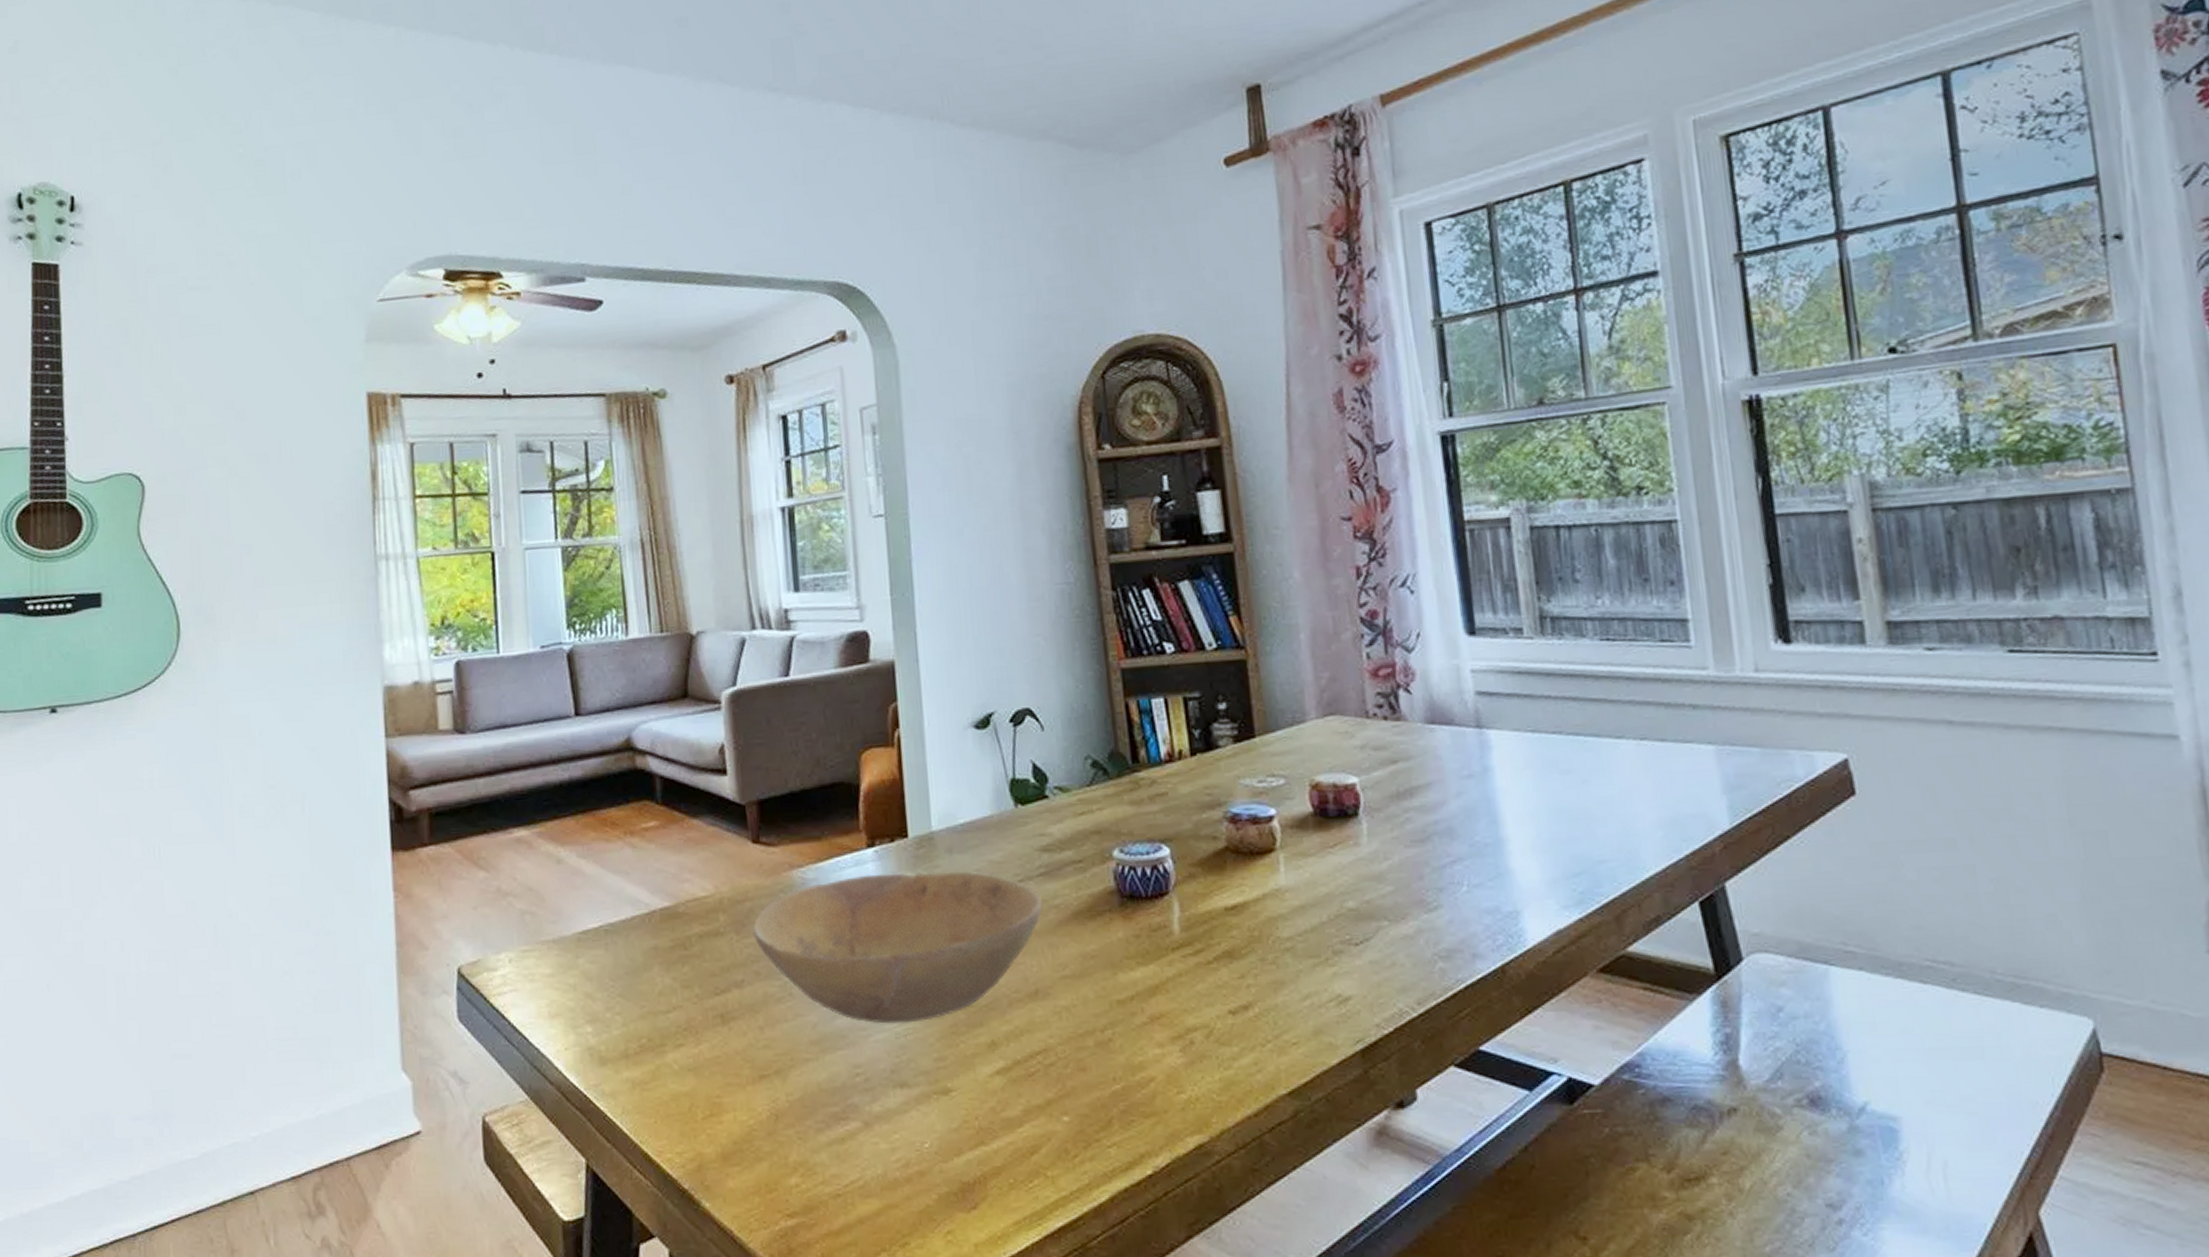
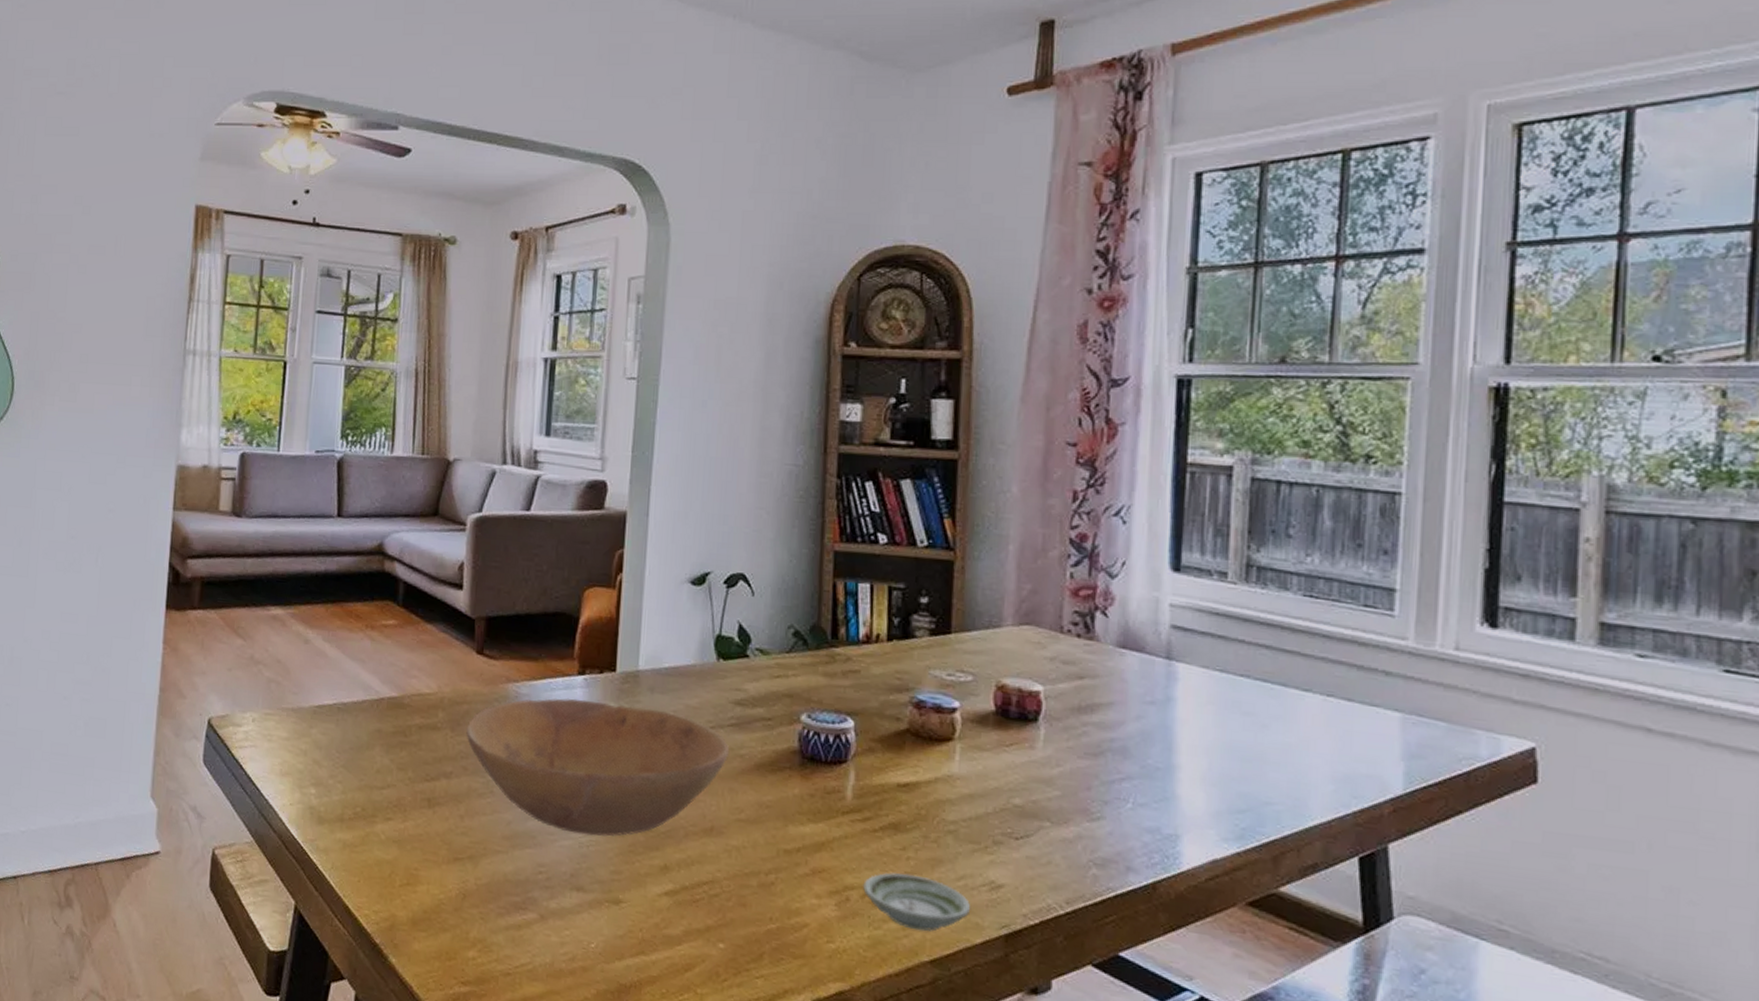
saucer: none [1206,1002,1322,1063] -> present [863,872,971,932]

